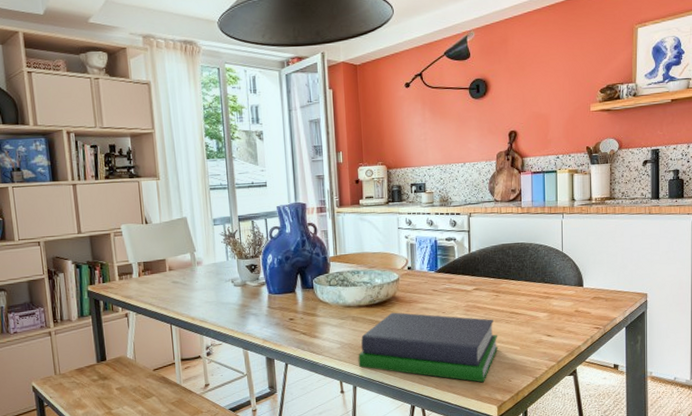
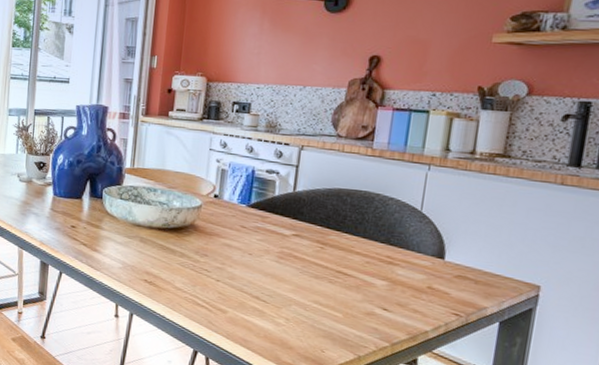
book: present [358,312,499,383] -> none [139,241,316,346]

